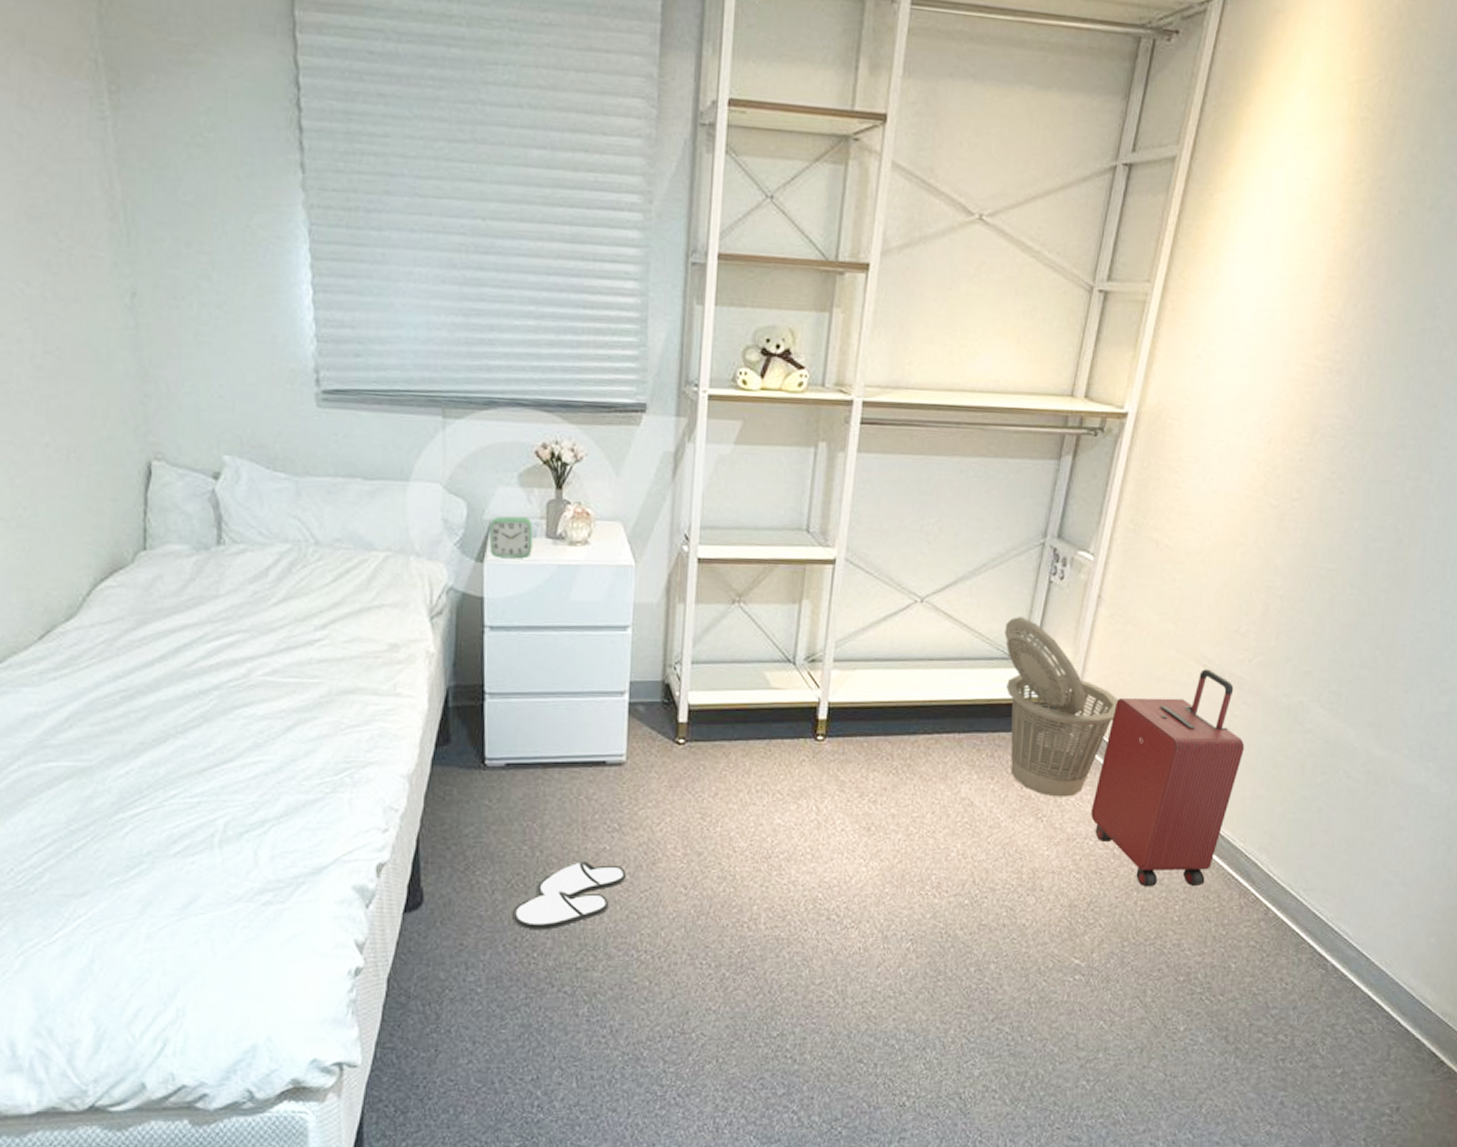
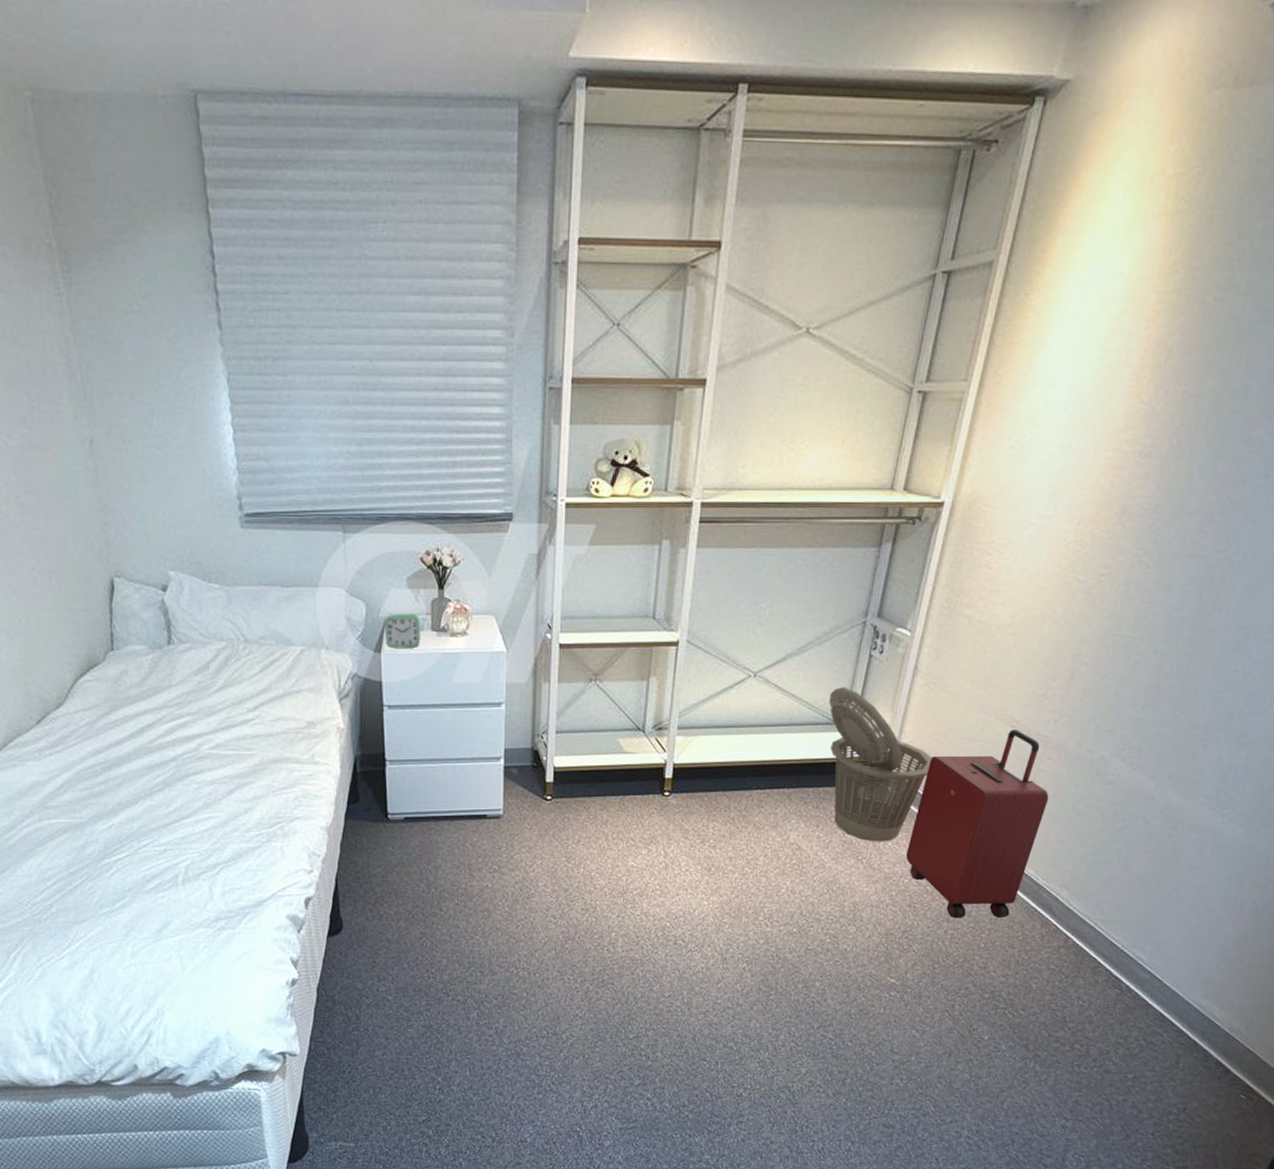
slippers: present [512,860,626,930] -> none [414,895,506,951]

